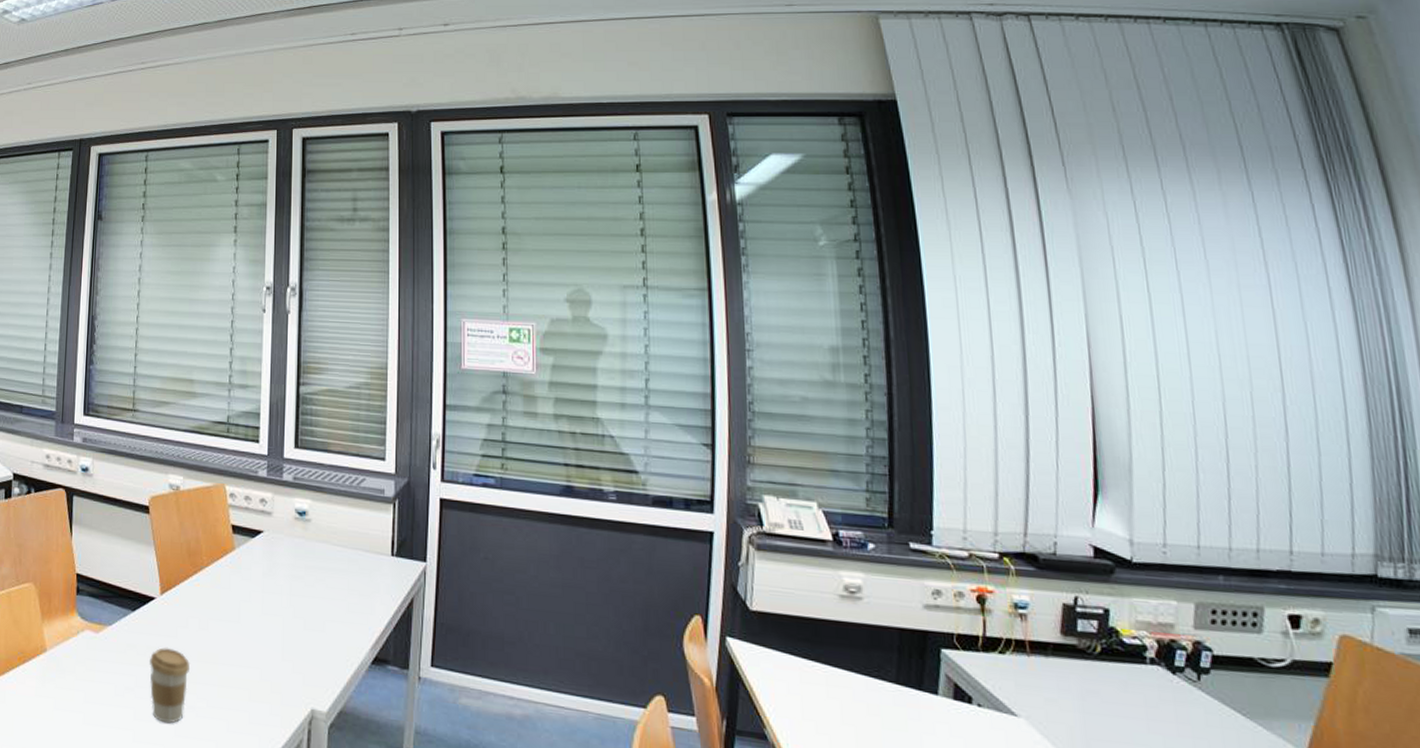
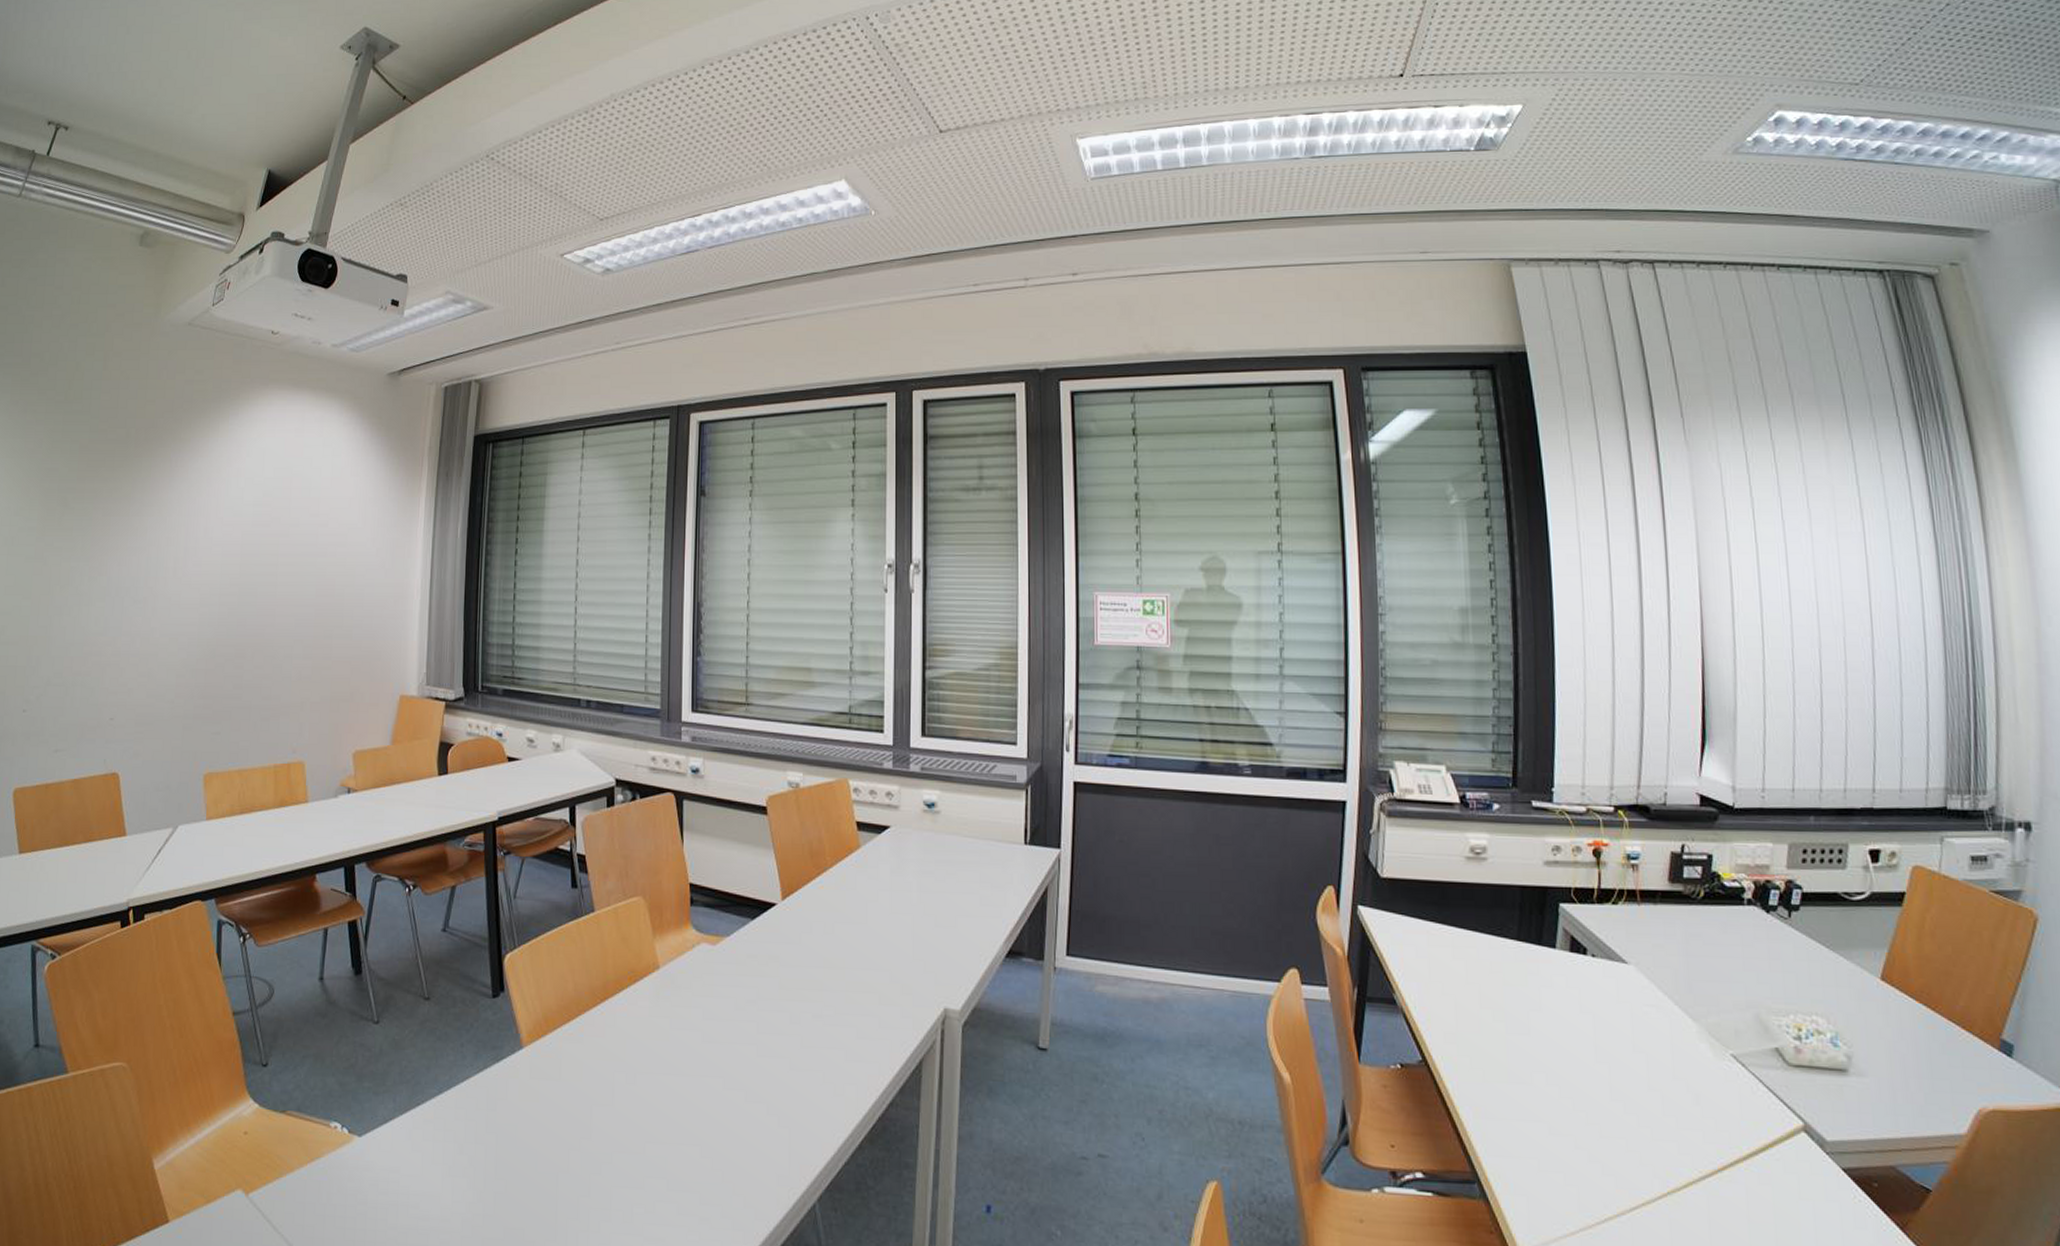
coffee cup: present [150,647,191,724] -> none [772,954,816,1035]

